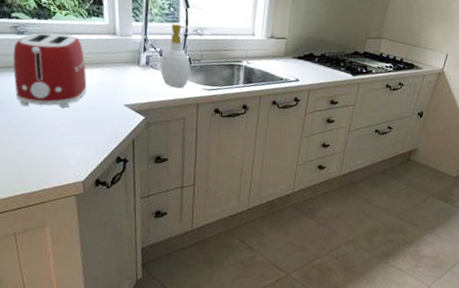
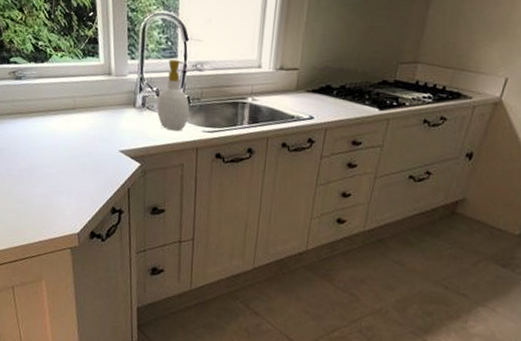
toaster: present [13,32,87,108] -> none [11,76,82,156]

